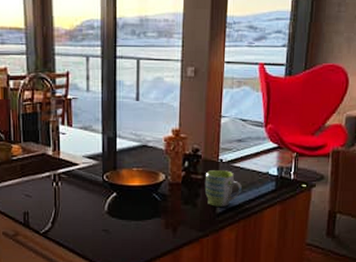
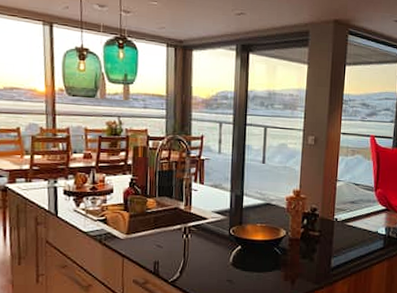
mug: present [204,169,242,207] -> none [321,227,354,262]

